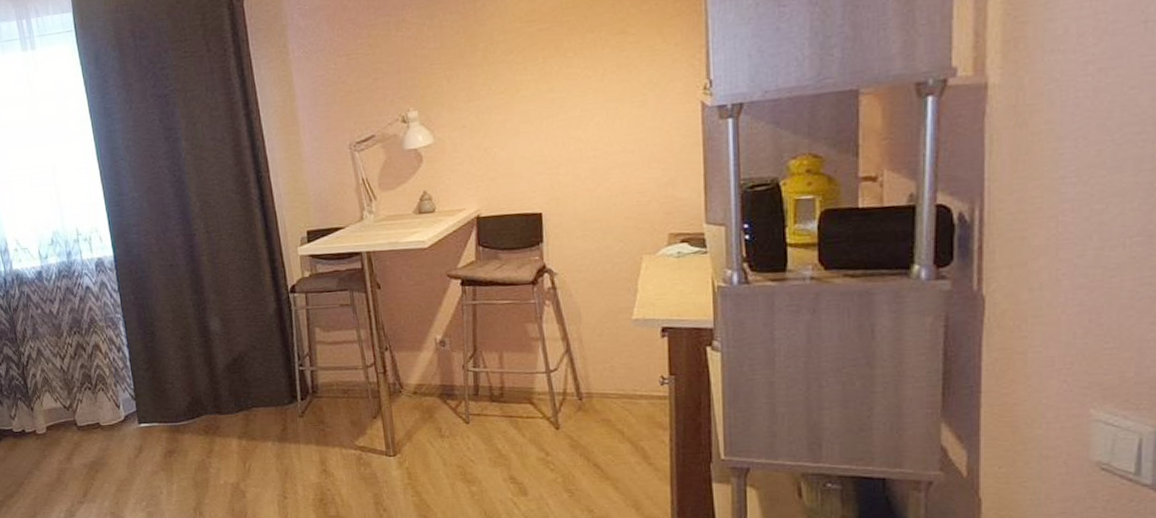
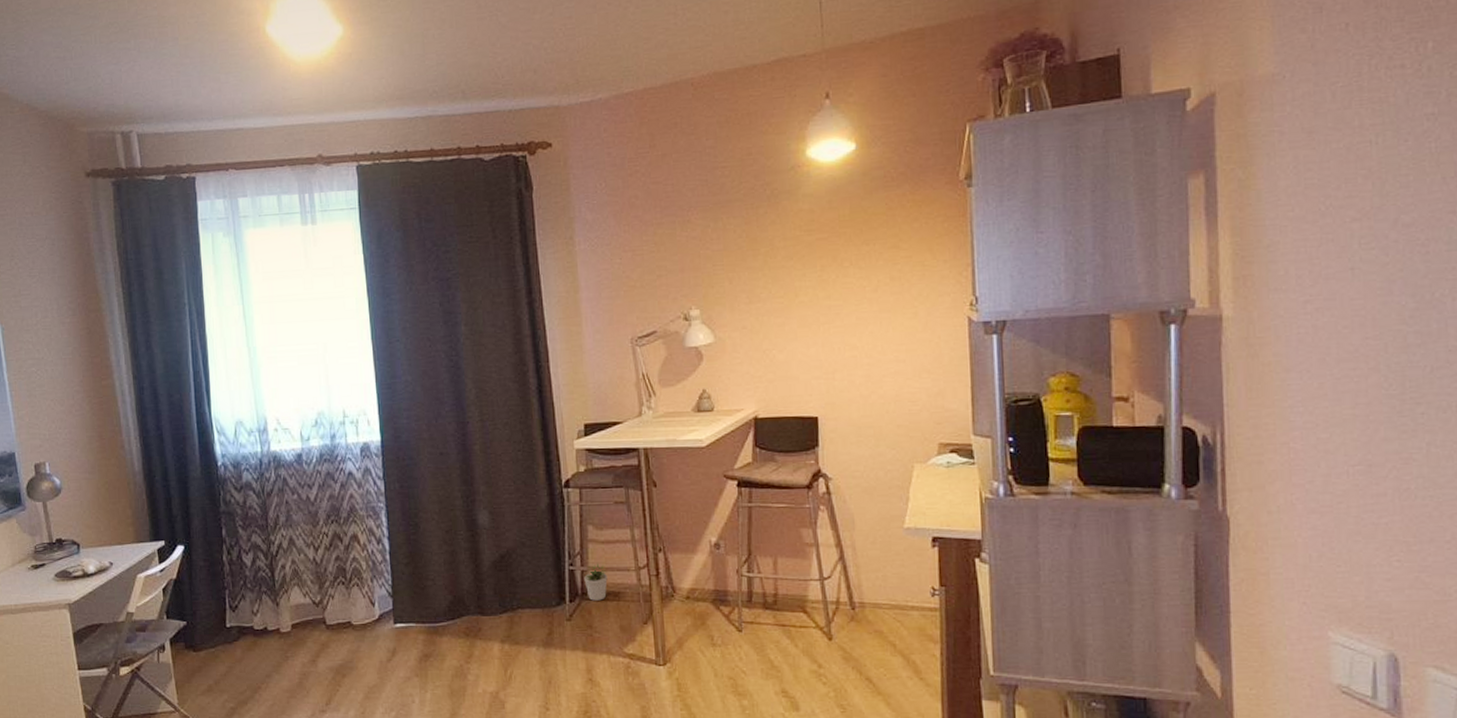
potted plant: none [314,363,337,398] -> present [584,563,608,601]

